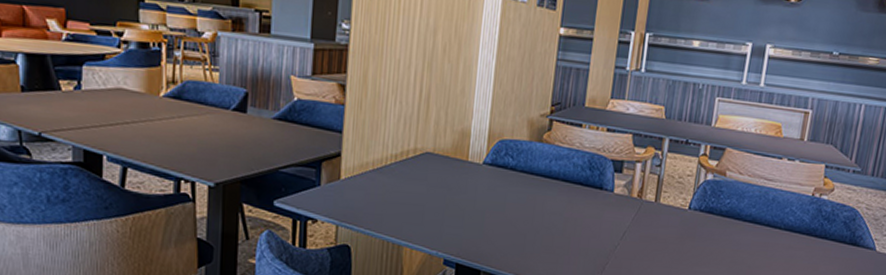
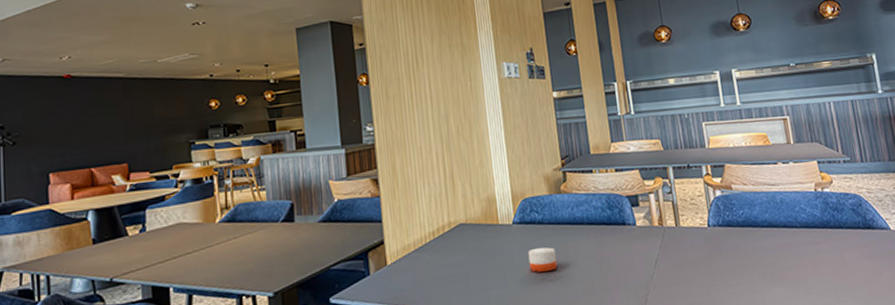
candle: none [490,194,522,220] -> present [528,247,558,272]

